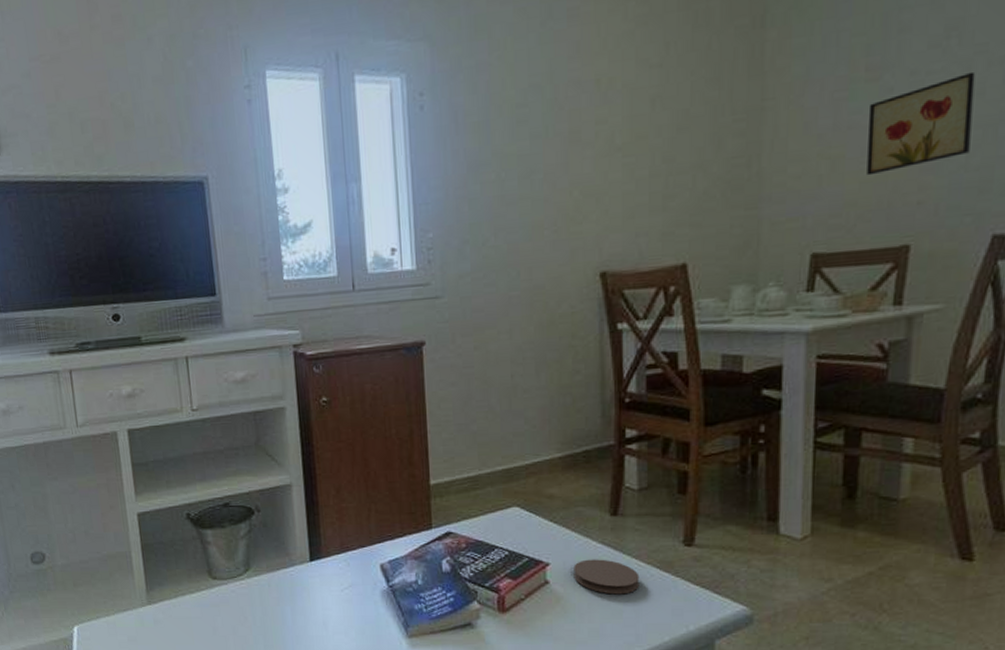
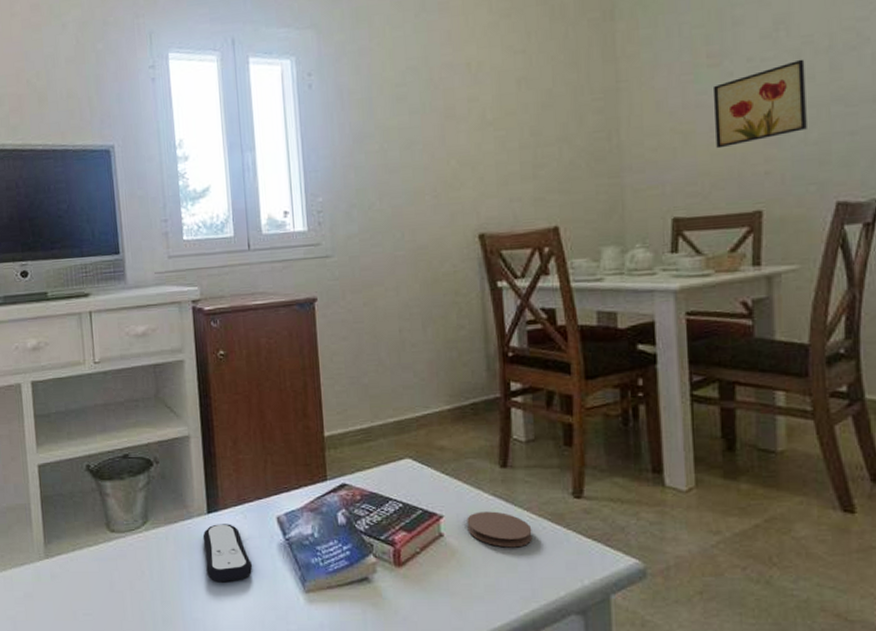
remote control: none [305,571,356,628] -> present [202,524,253,583]

